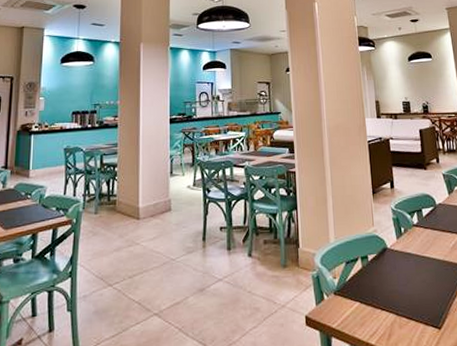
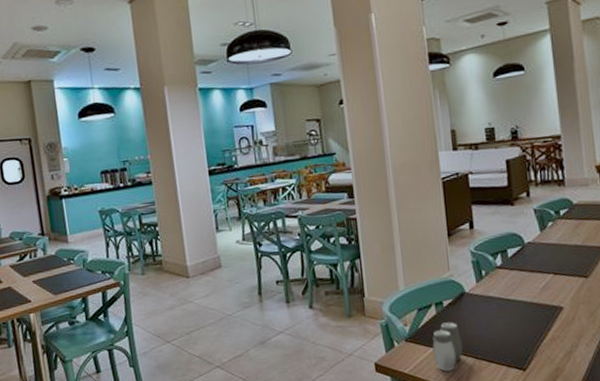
salt and pepper shaker: none [358,276,385,328] -> present [432,322,463,372]

